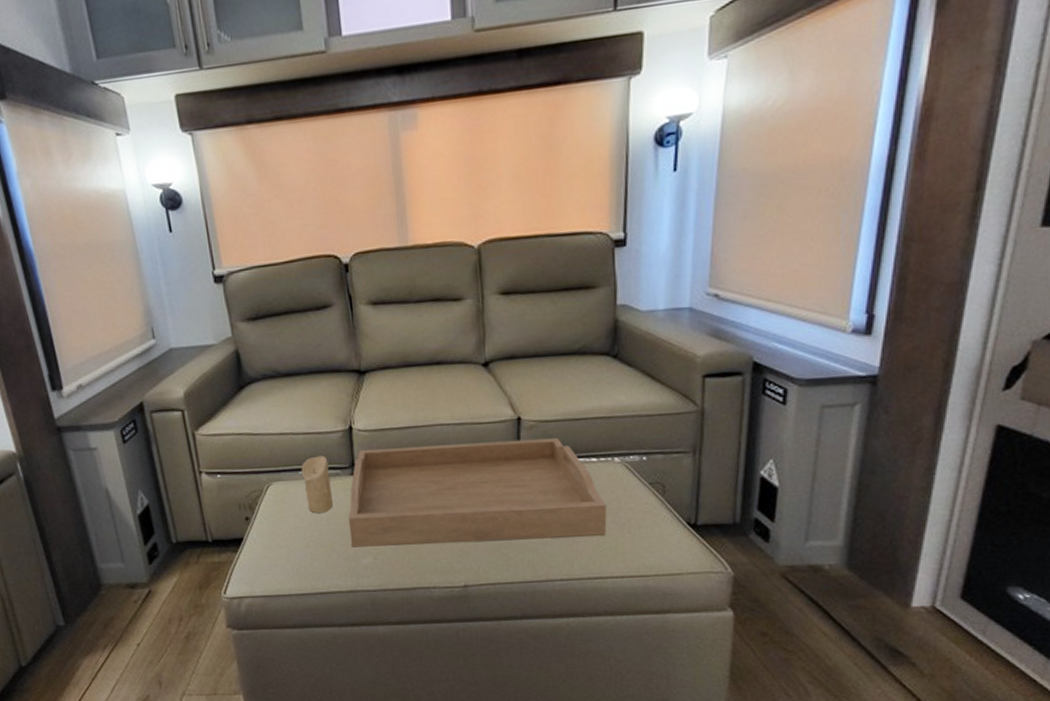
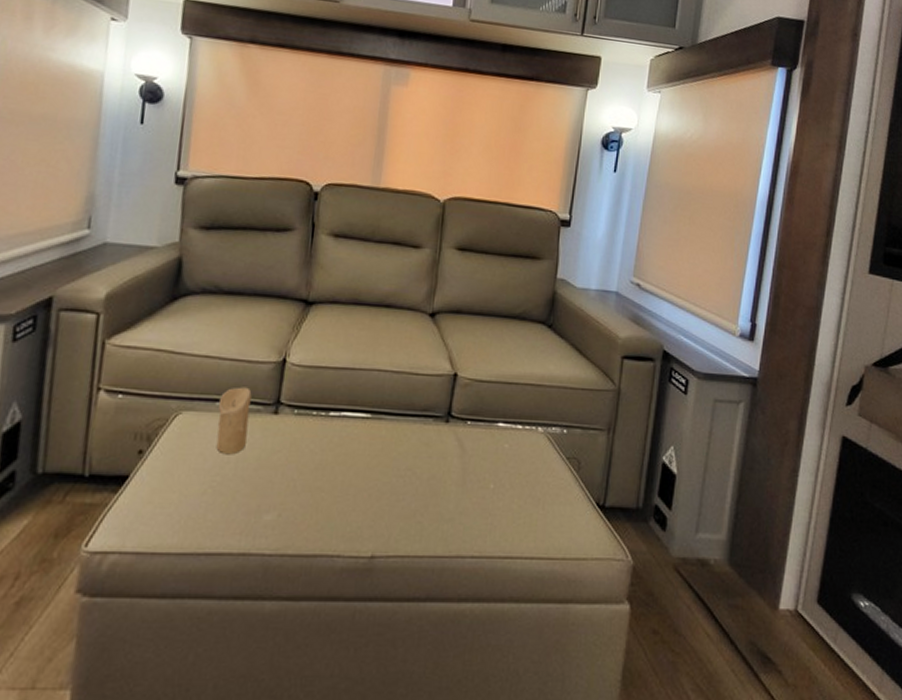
serving tray: present [348,437,607,548] -> none [256,386,525,509]

